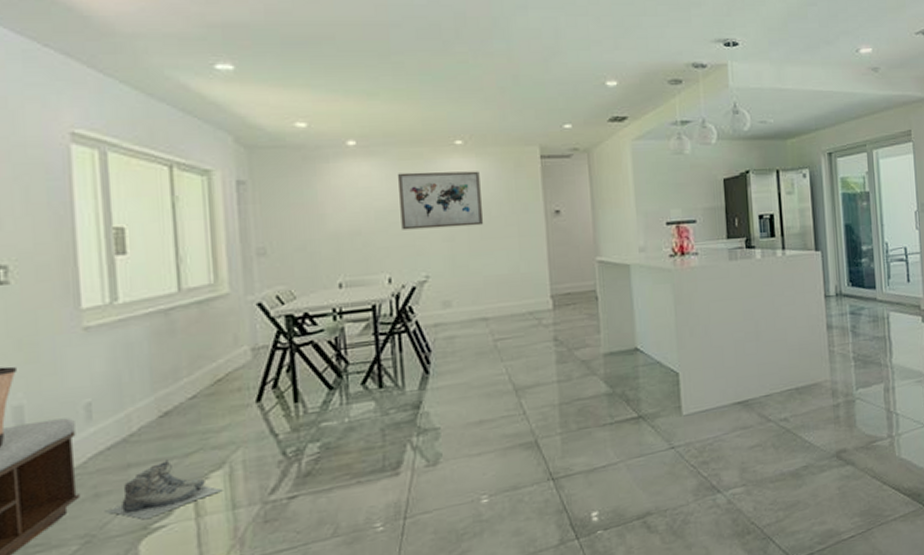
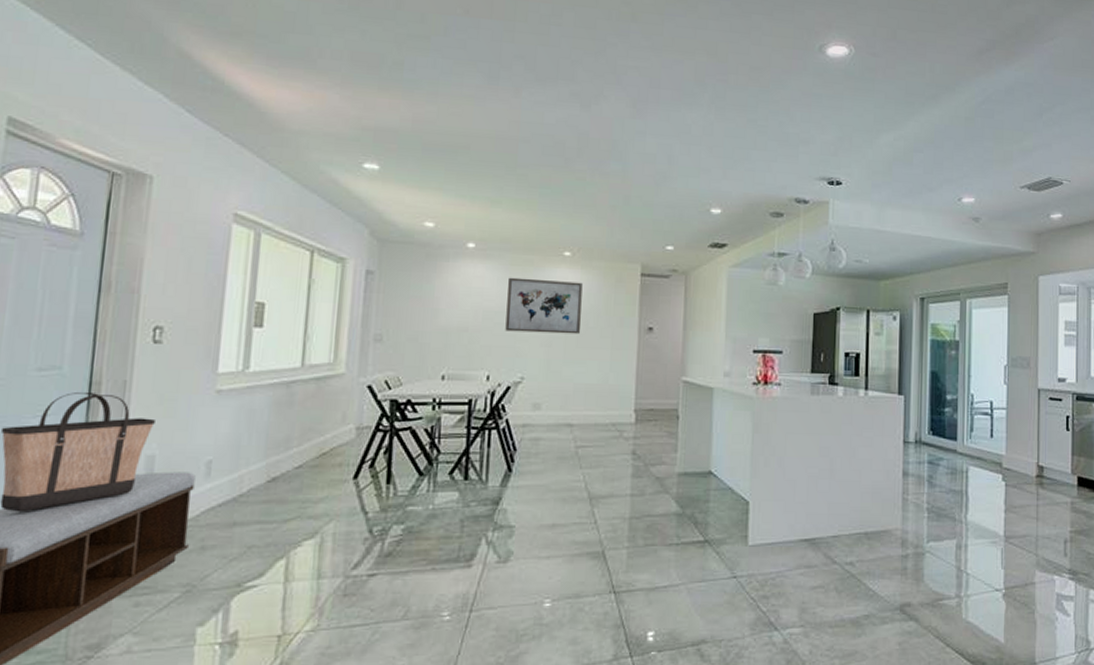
boots: present [104,459,223,520] -> none [207,523,312,577]

